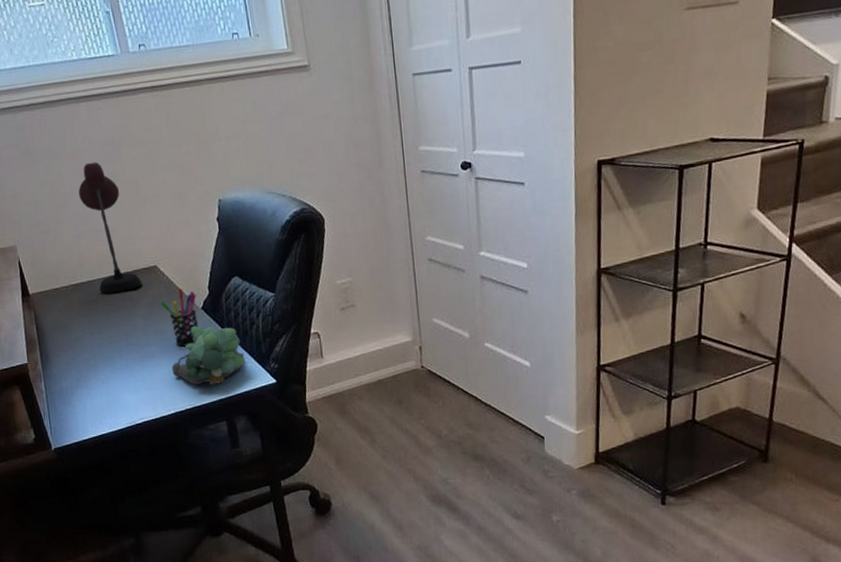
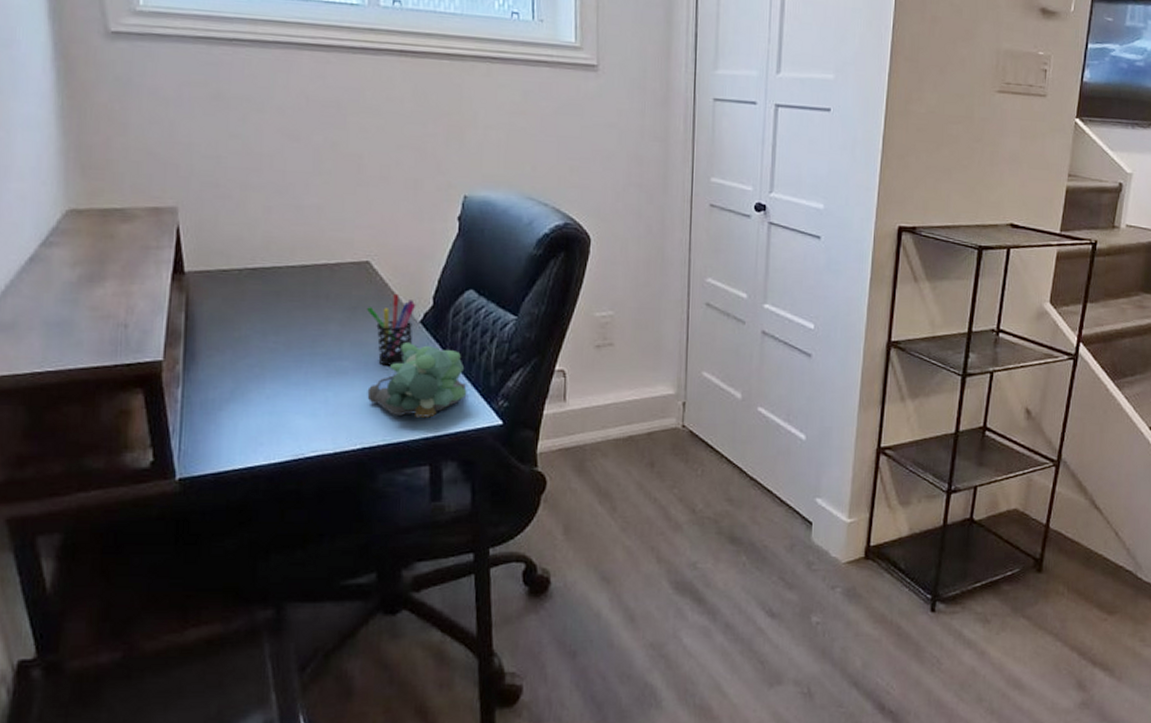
desk lamp: present [78,162,142,294] -> none [280,123,346,288]

